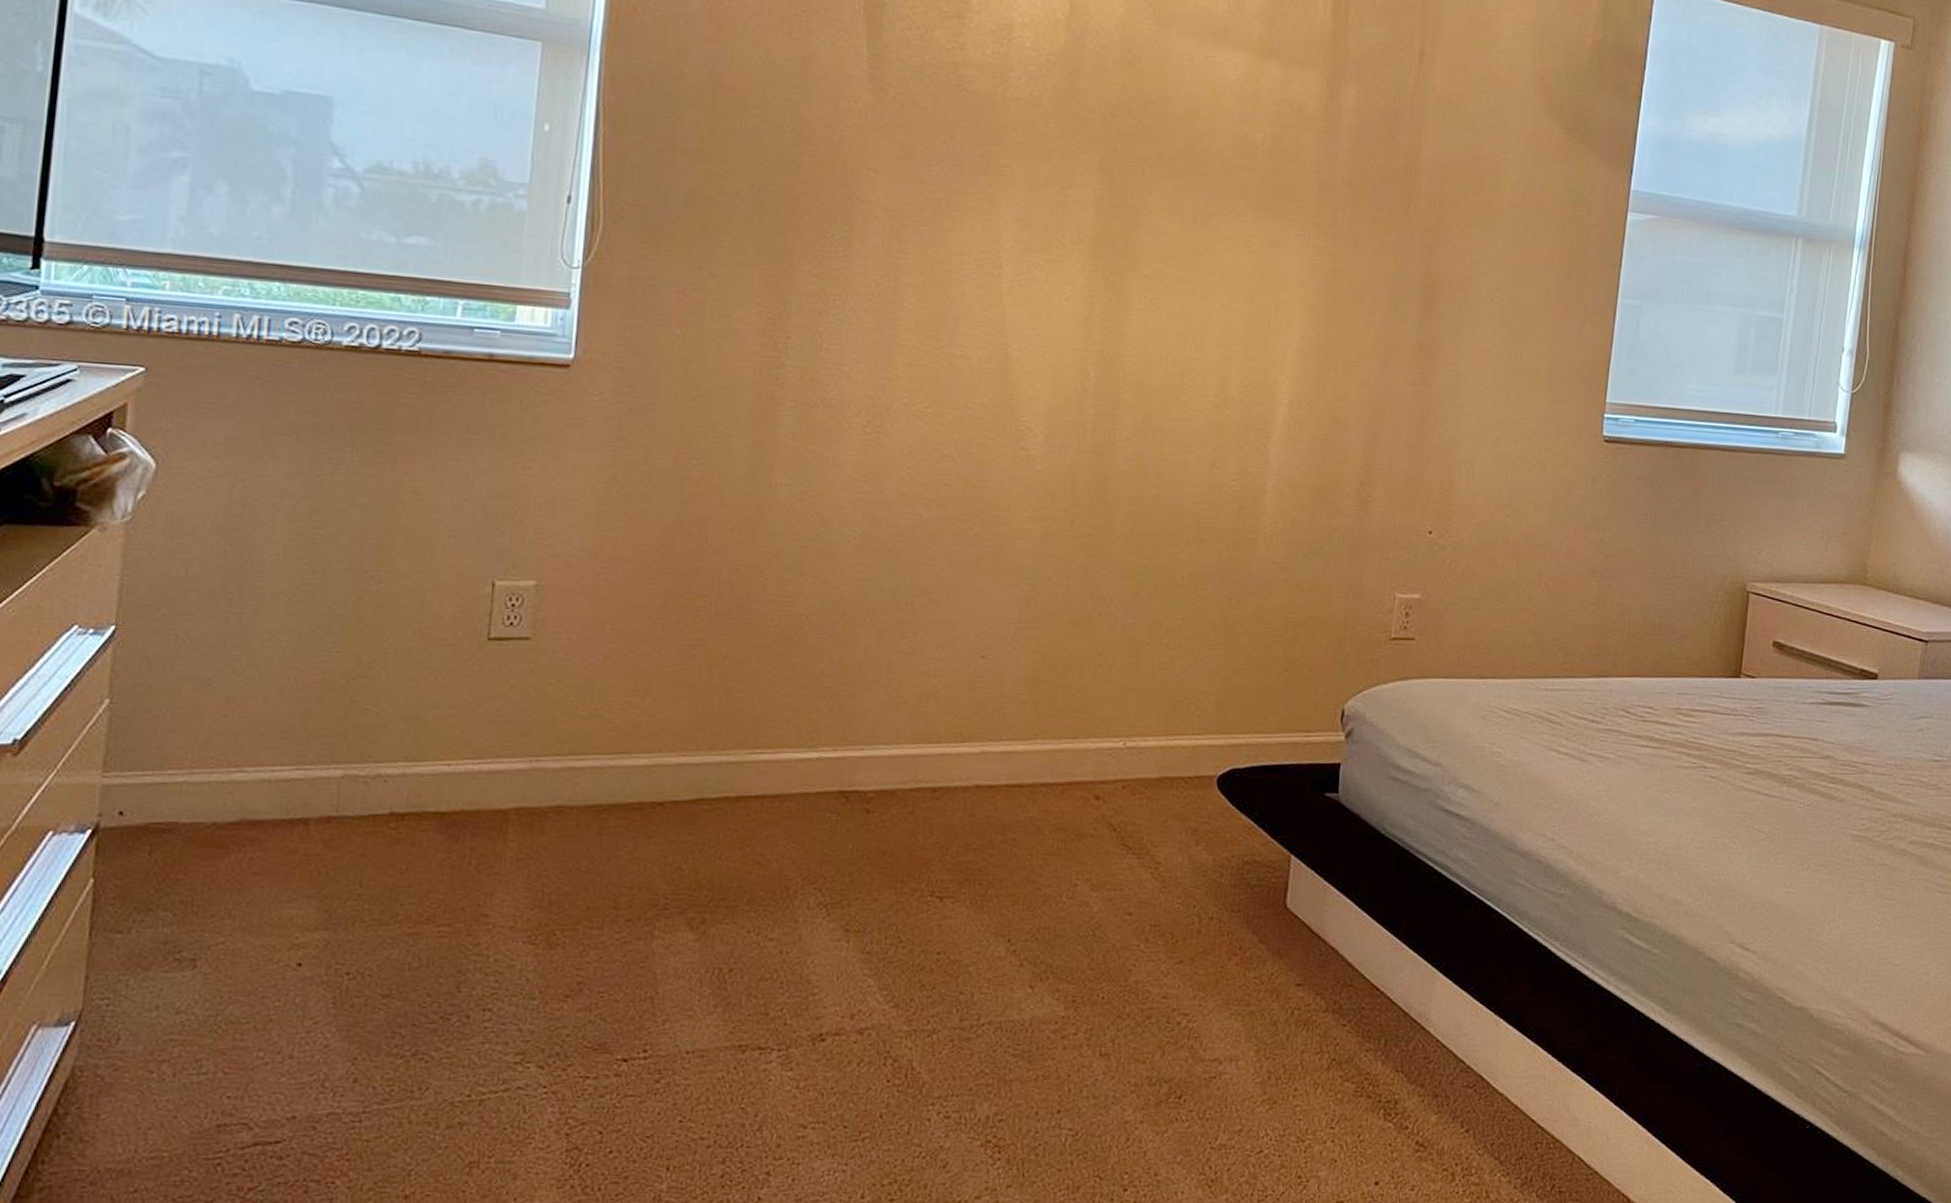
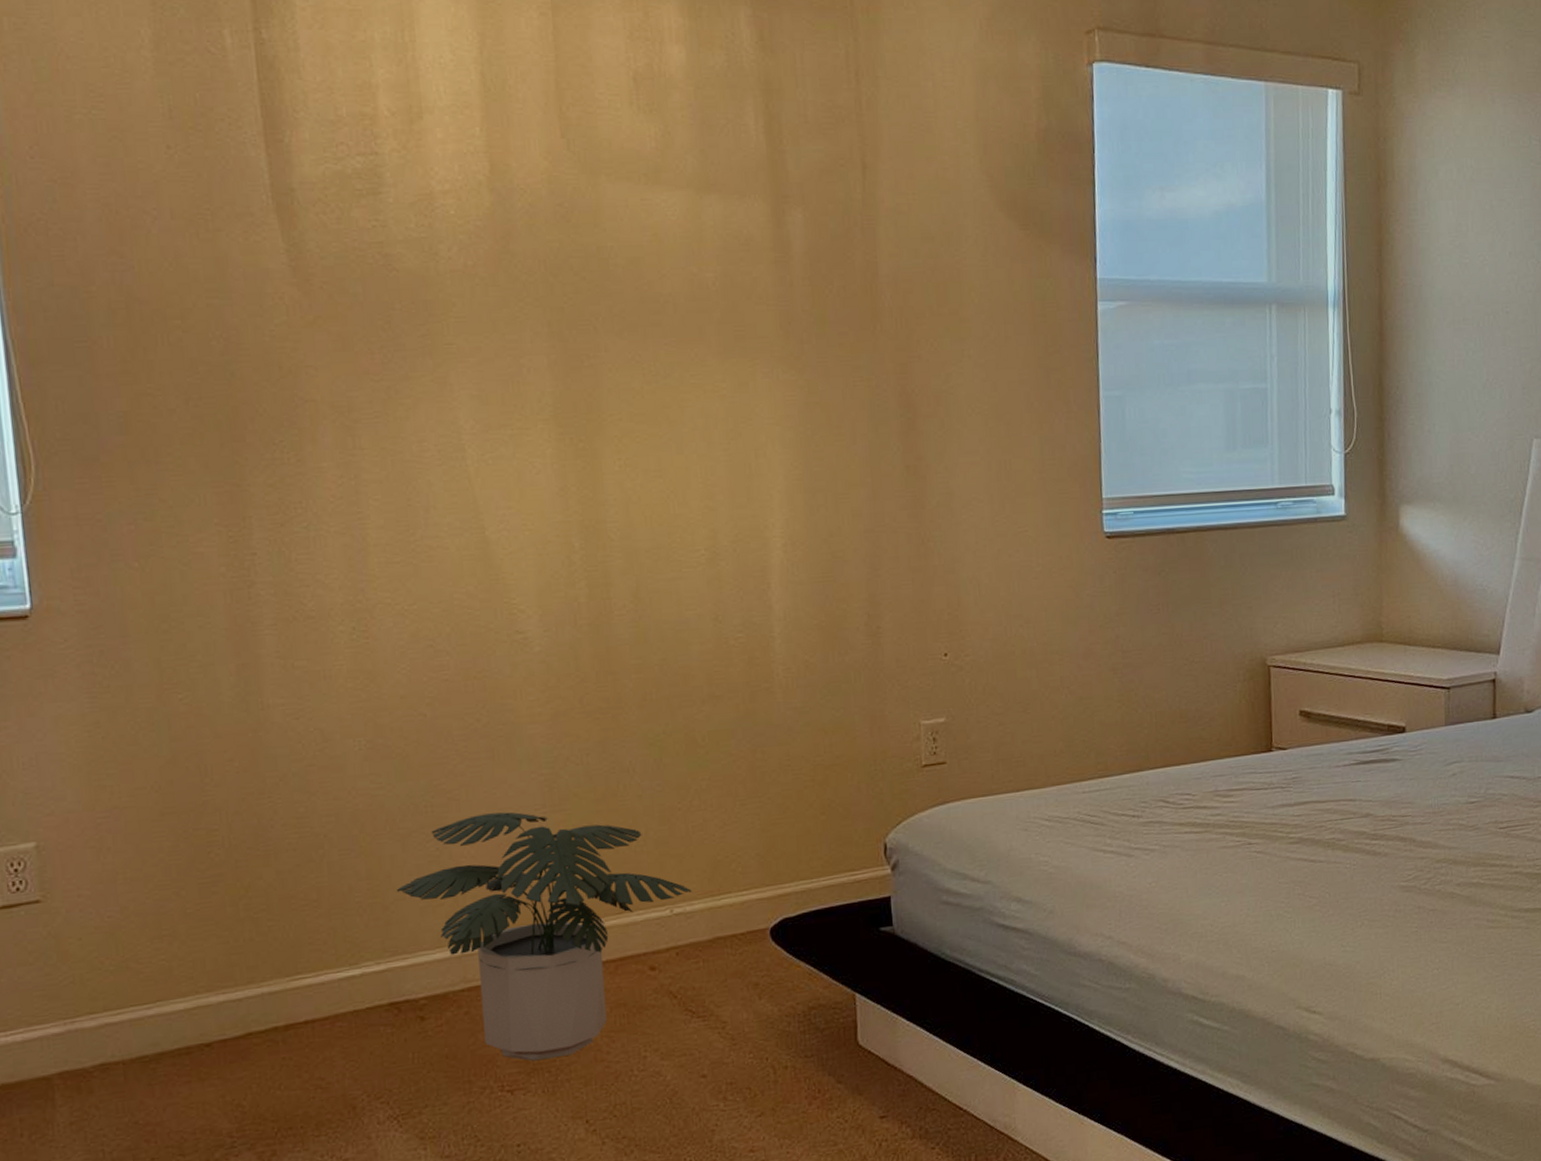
potted plant: none [866,619,1148,872] -> present [397,812,692,1062]

